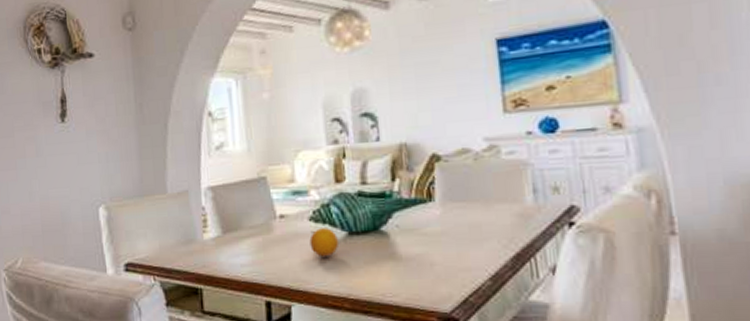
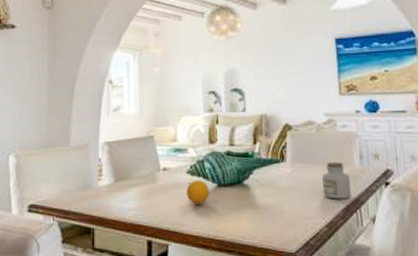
jar: none [483,198,523,246] -> present [322,161,351,199]

